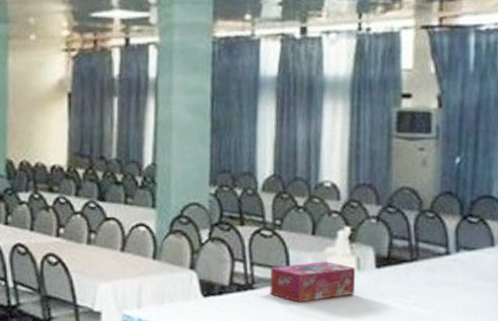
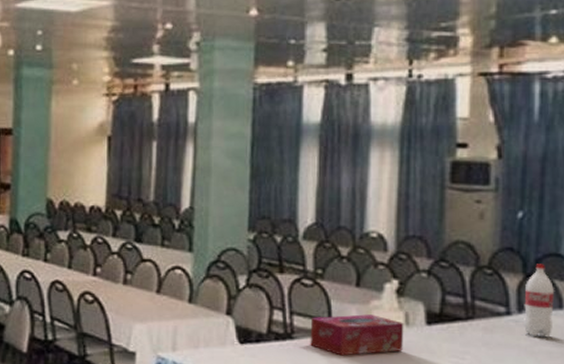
bottle: none [461,205,488,274] -> present [524,264,555,338]

